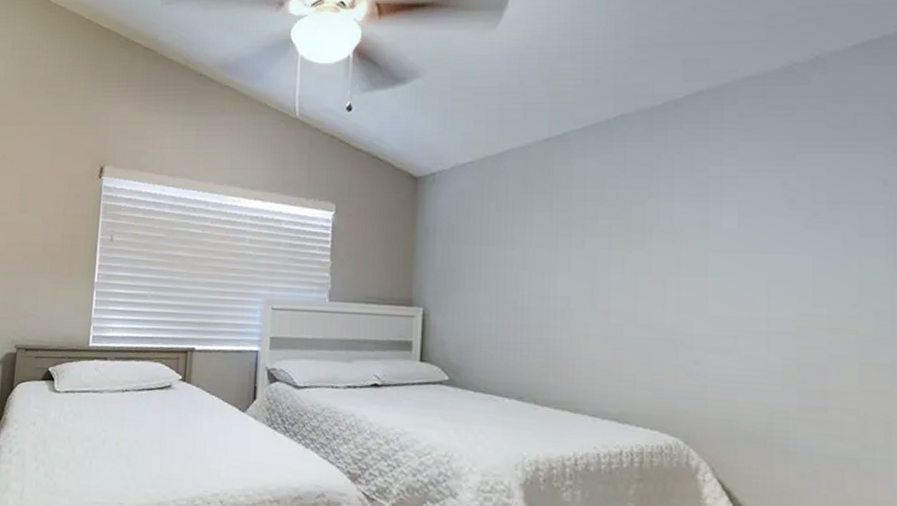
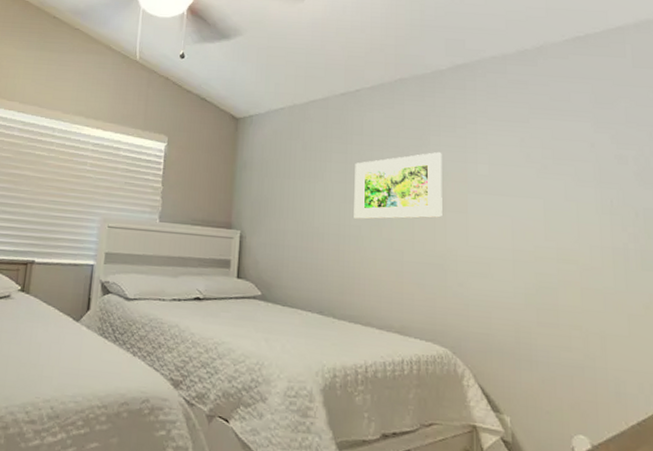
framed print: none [560,202,675,289] -> present [354,151,442,219]

